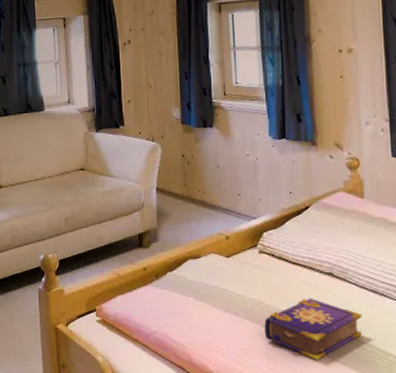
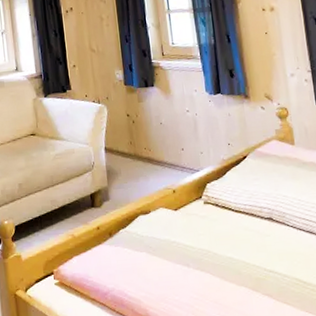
book: present [264,298,362,360] -> none [213,243,303,303]

